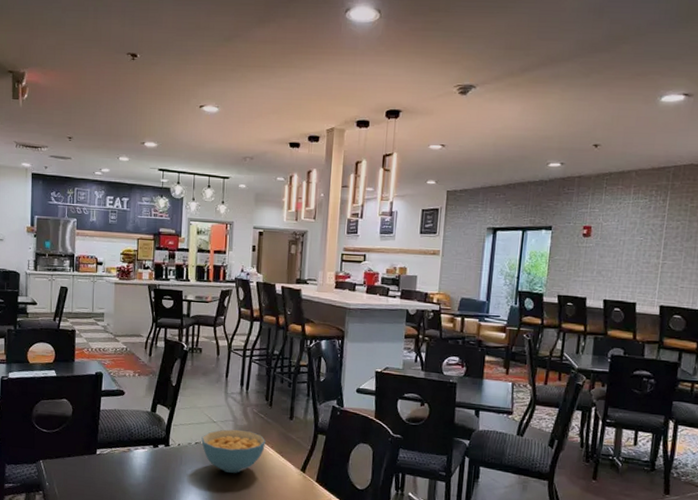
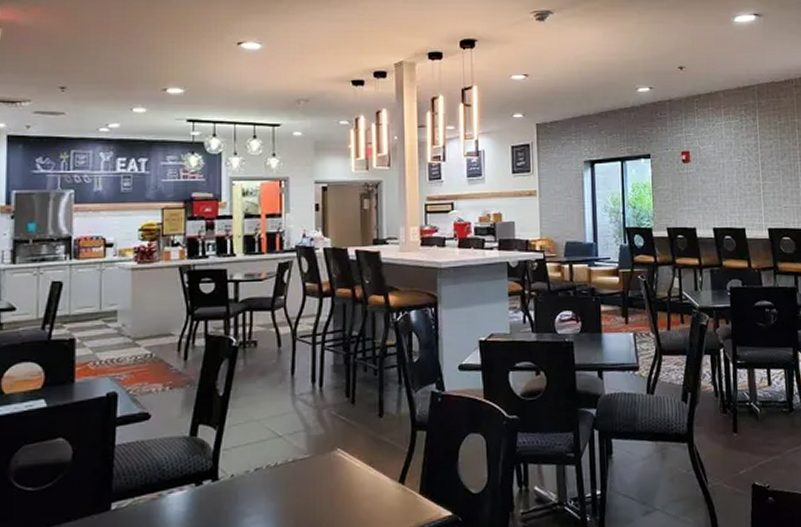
cereal bowl: present [201,429,265,473] -> none [263,441,350,503]

